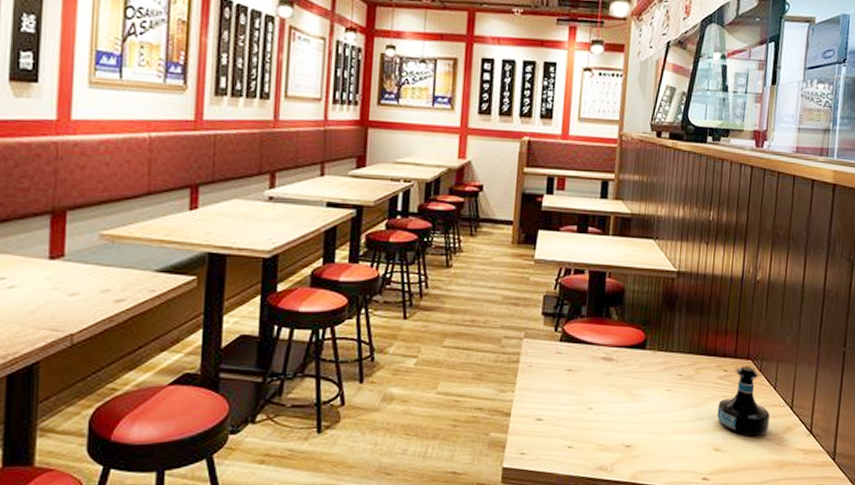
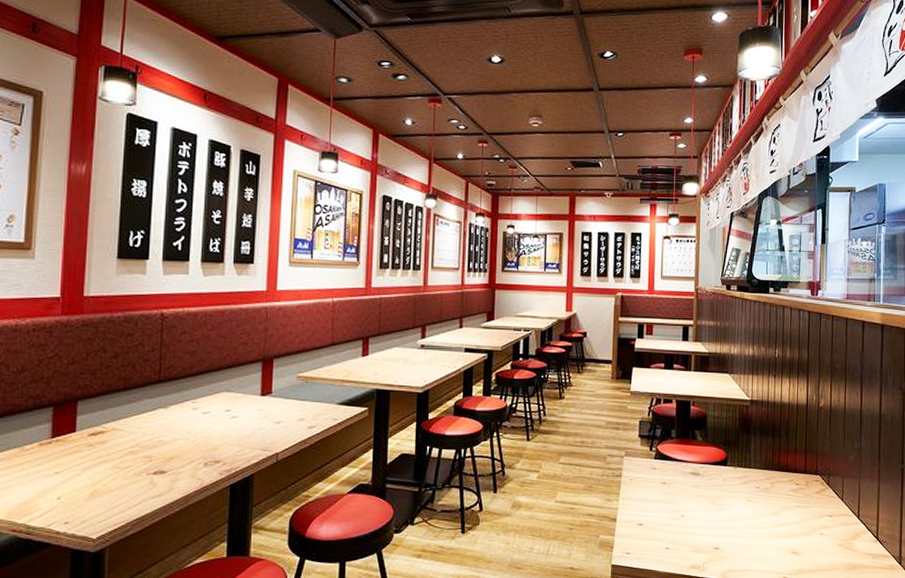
tequila bottle: present [717,366,771,438] -> none [792,480,840,543]

